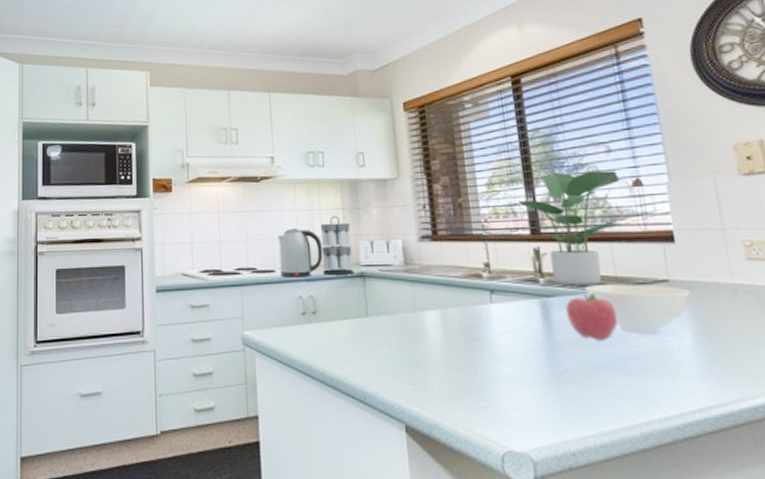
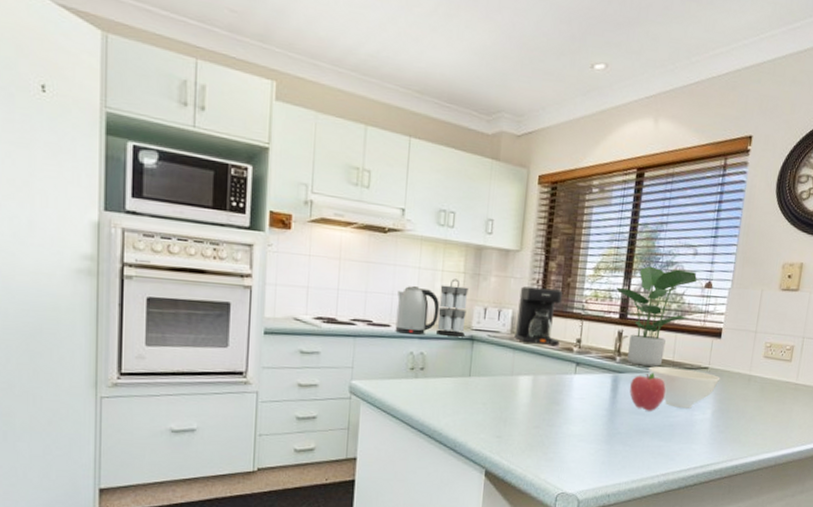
coffee maker: none [406,212,464,275] -> present [514,286,562,347]

